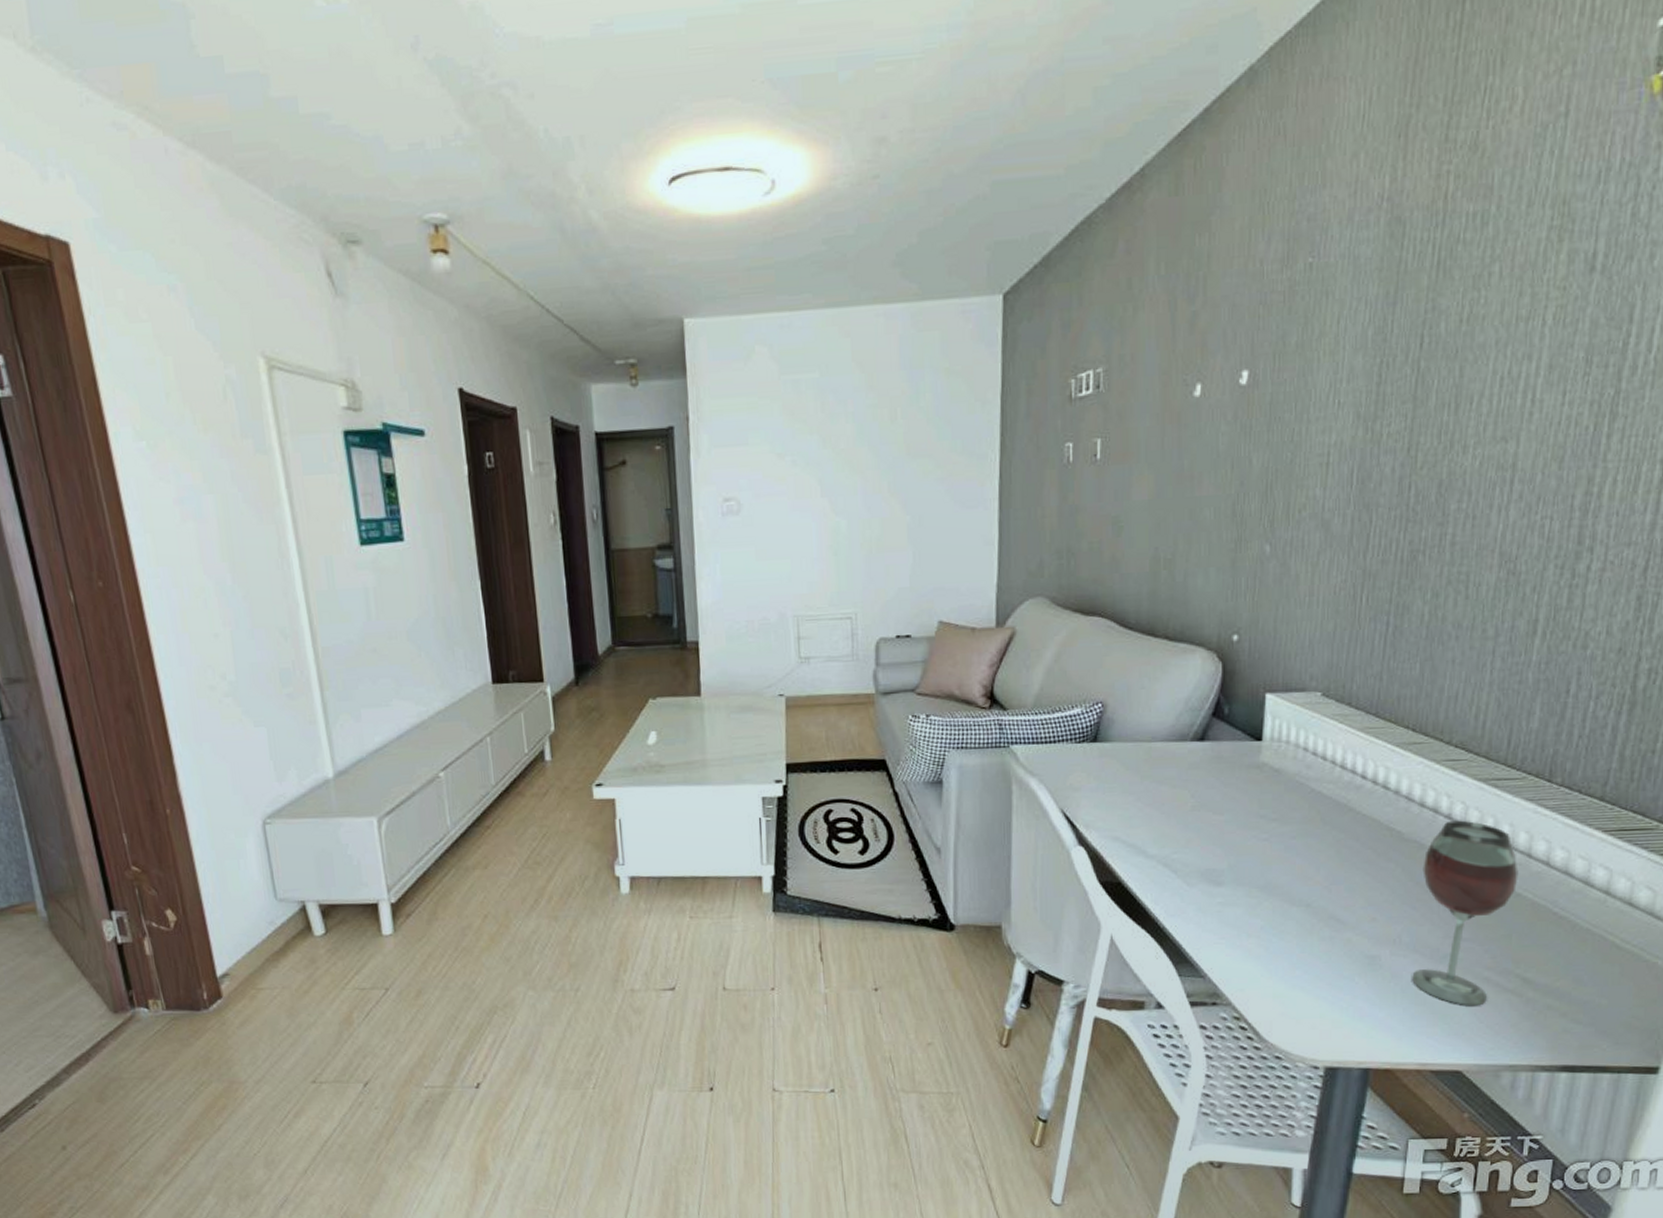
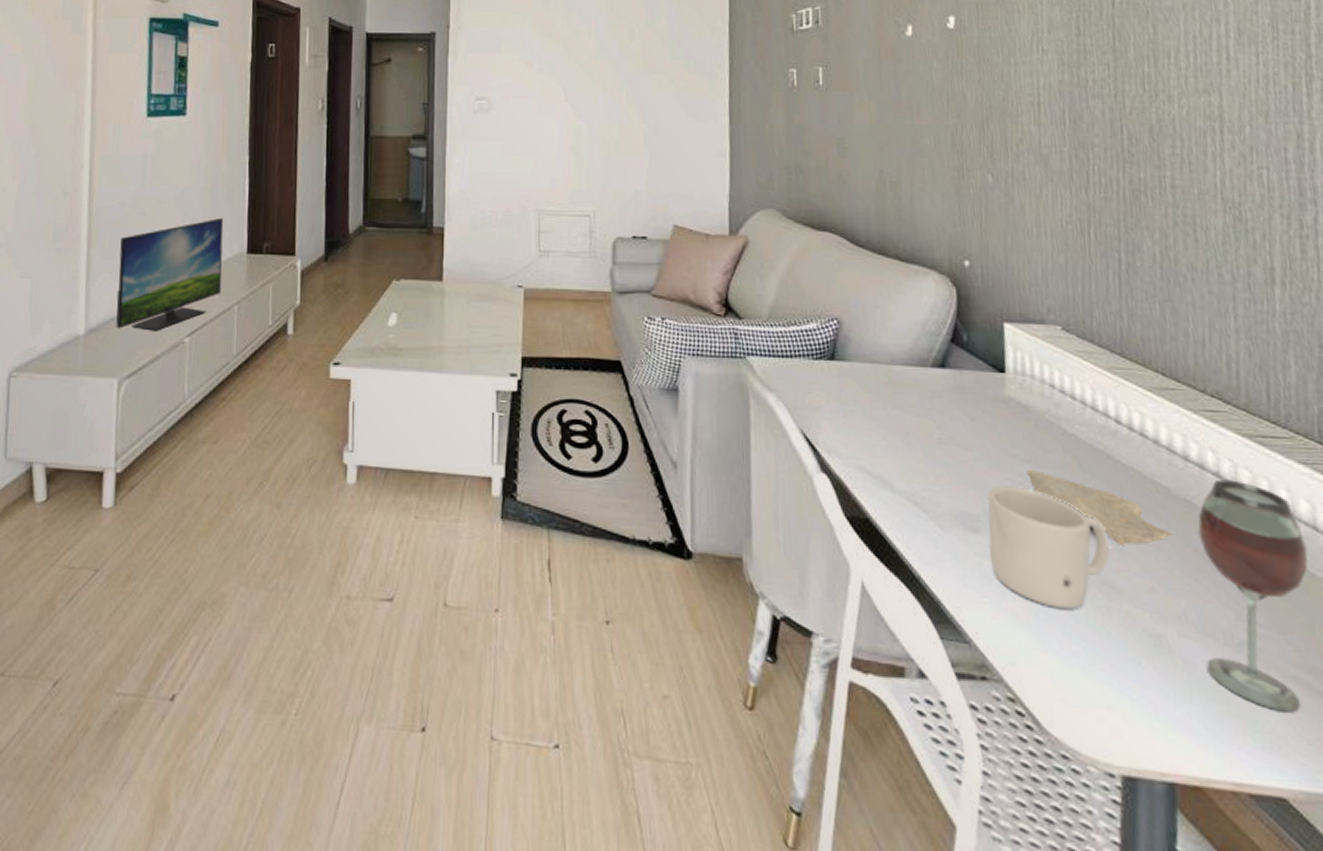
television: none [355,648,471,769] -> present [116,217,224,331]
mug: none [1231,842,1341,943] -> present [987,486,1110,610]
tissue: none [1272,827,1400,885] -> present [1026,470,1173,545]

